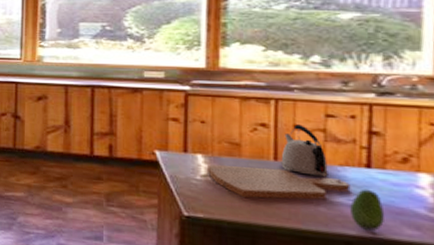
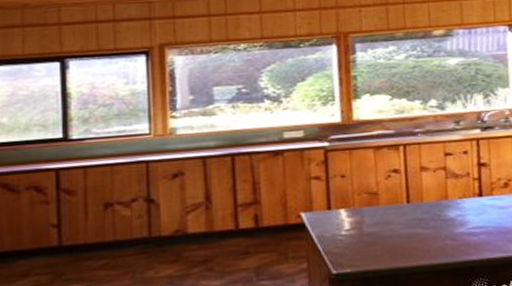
cutting board: present [207,164,351,200] -> none [350,210,469,244]
kettle: present [281,124,328,177] -> none [412,166,451,212]
fruit: present [350,189,385,231] -> none [469,215,496,253]

